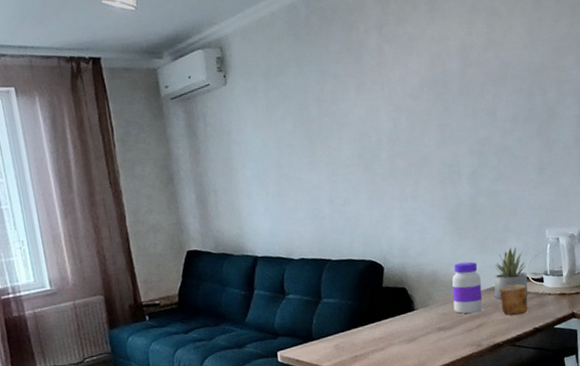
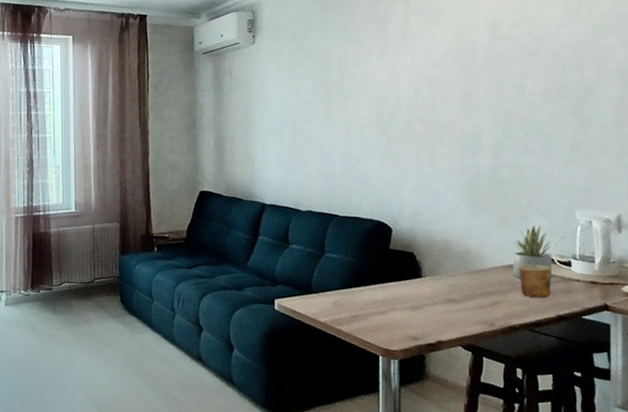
jar: present [452,261,483,314] -> none [465,234,499,289]

